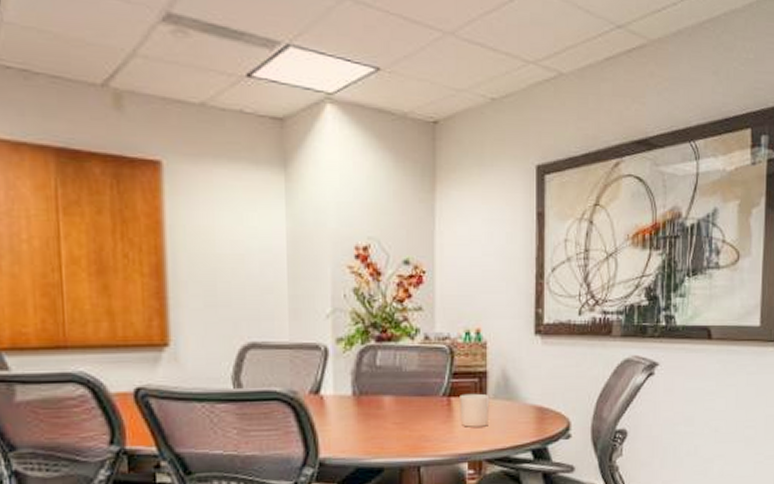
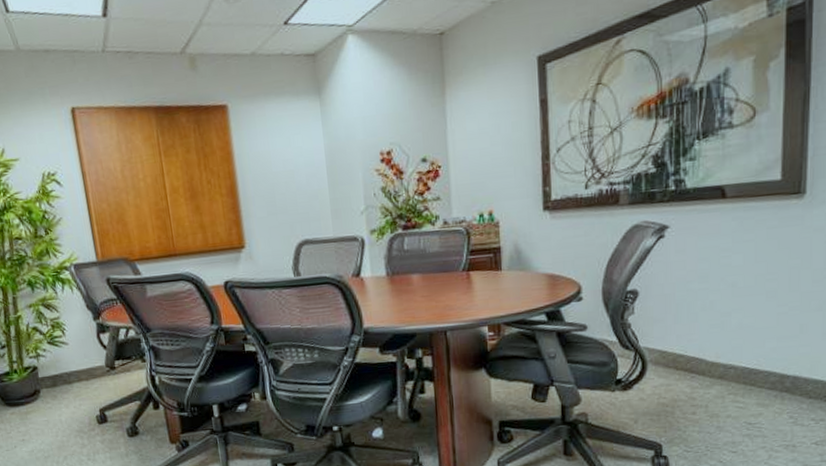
mug: present [460,393,490,427] -> none [477,266,505,296]

